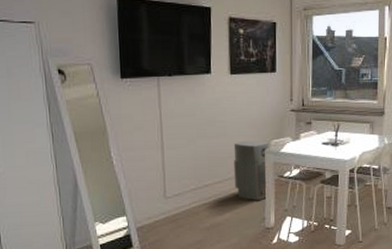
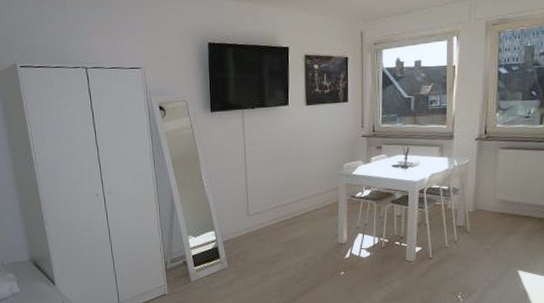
air purifier: present [233,140,270,201] -> none [309,164,342,219]

